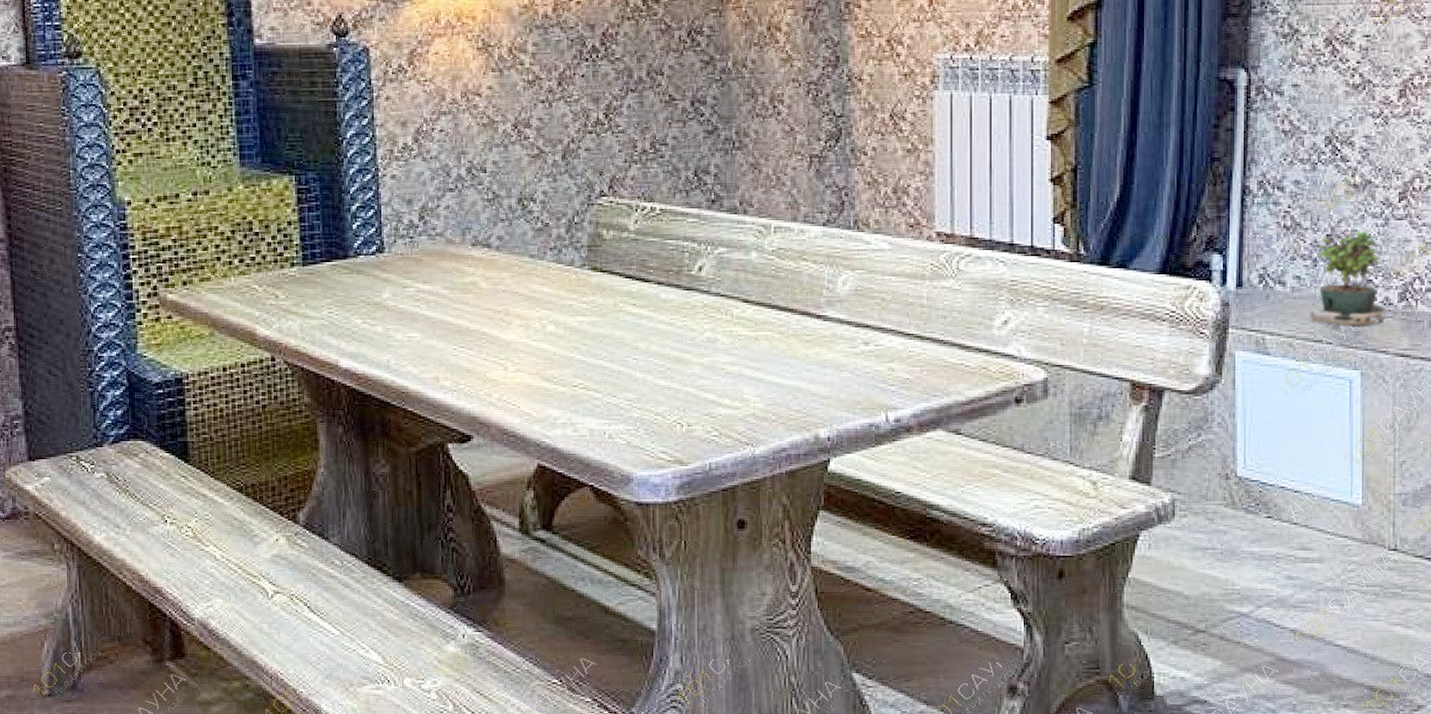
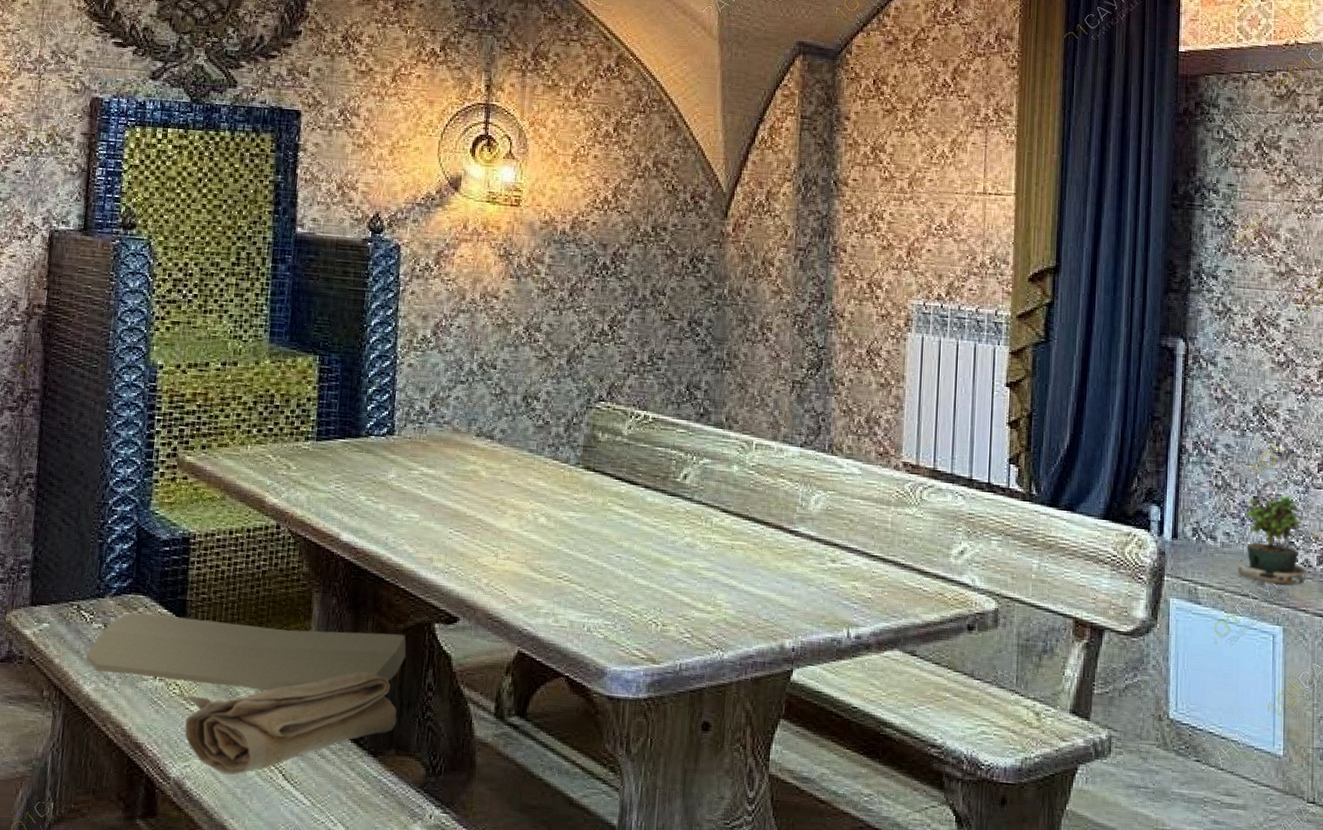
cushion: none [91,457,422,526] -> present [85,612,407,691]
towel: none [199,499,419,612] -> present [185,672,397,775]

